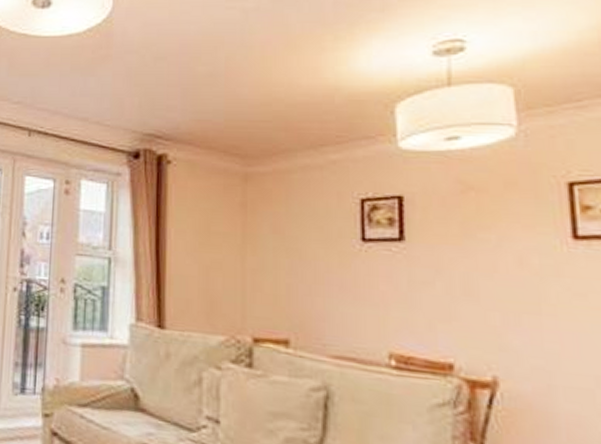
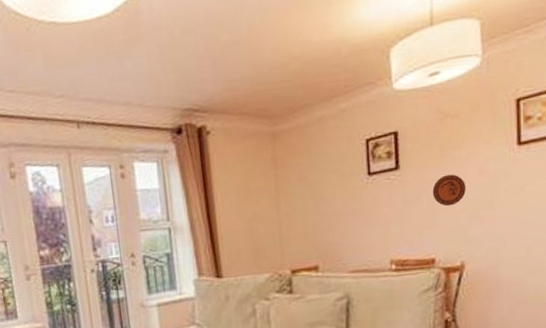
decorative plate: none [450,259,498,300] -> present [432,174,466,207]

